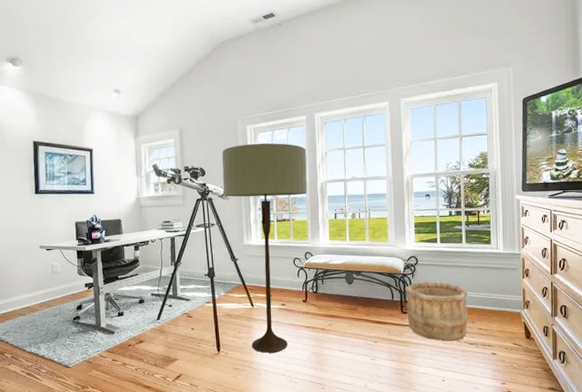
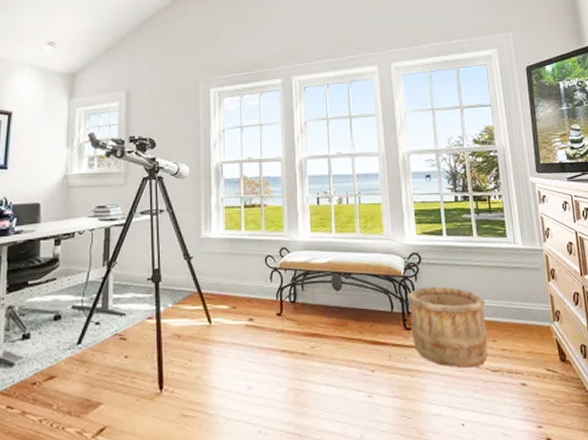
floor lamp: present [221,143,308,353] -> none [177,109,283,391]

